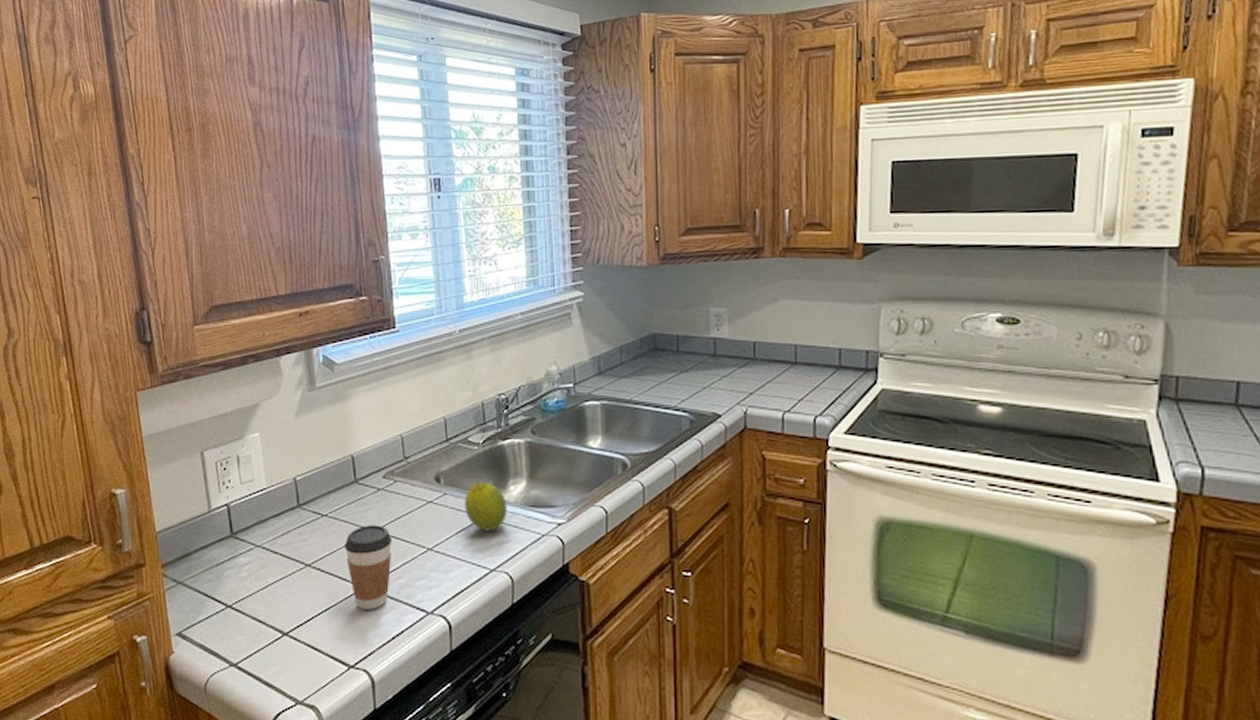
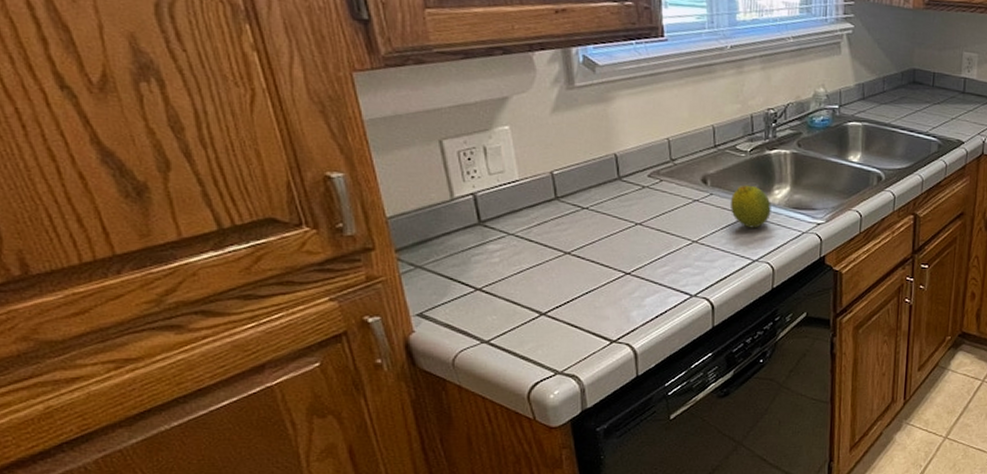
coffee cup: present [344,525,393,610] -> none [606,218,658,293]

